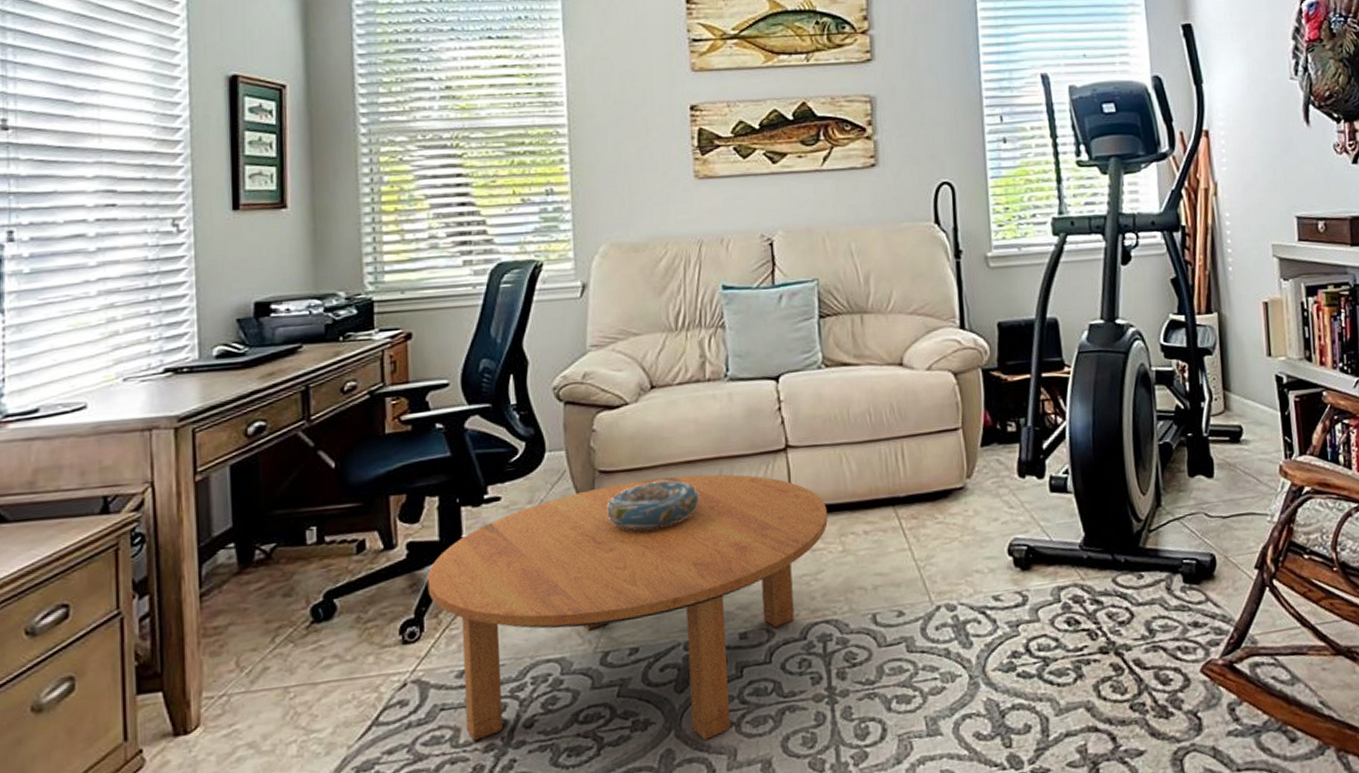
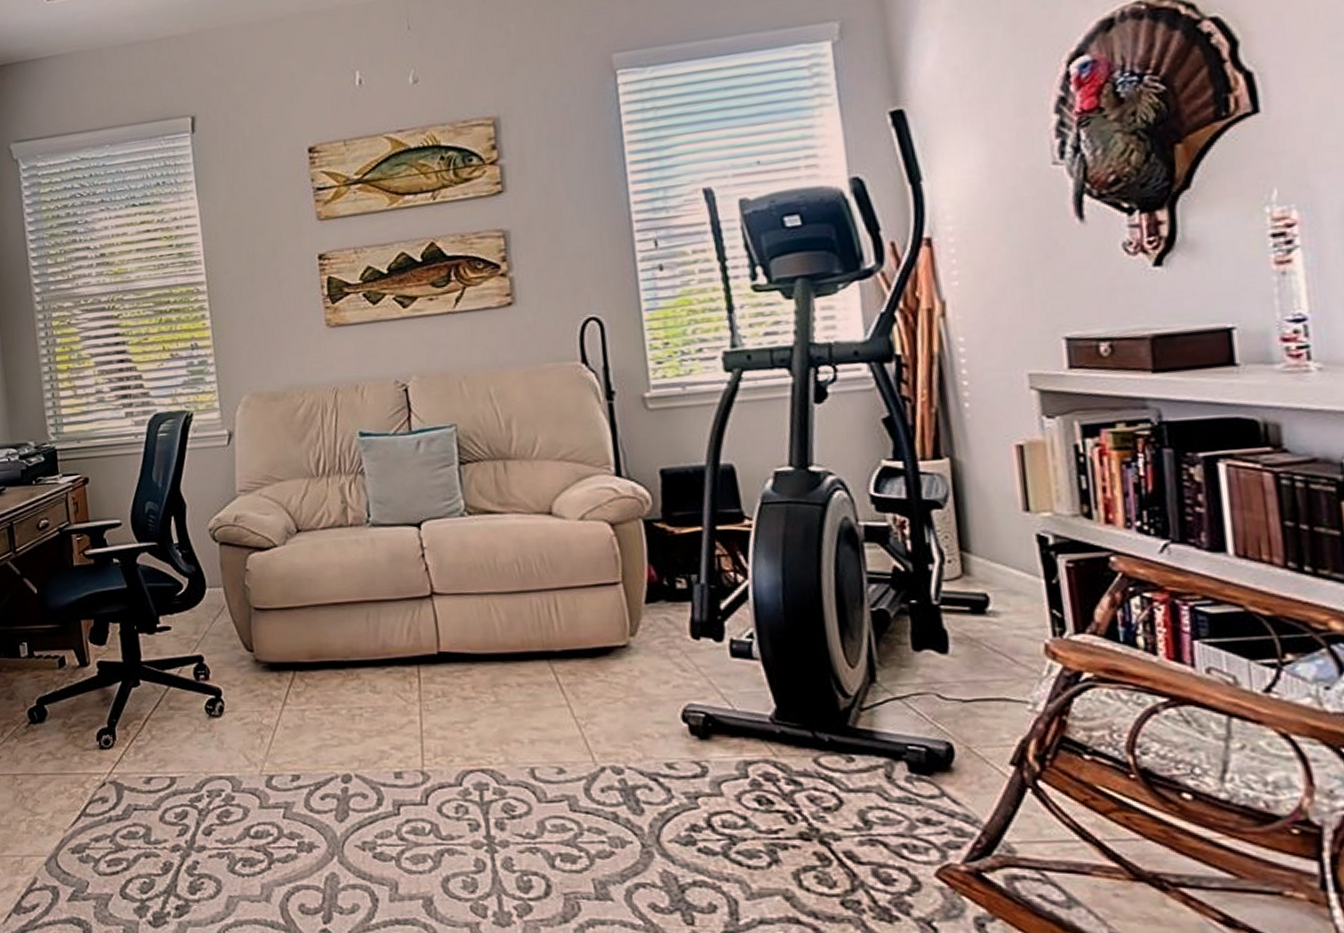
coffee table: present [427,474,828,740] -> none [115,616,479,869]
decorative bowl: present [606,480,700,531] -> none [263,620,349,666]

